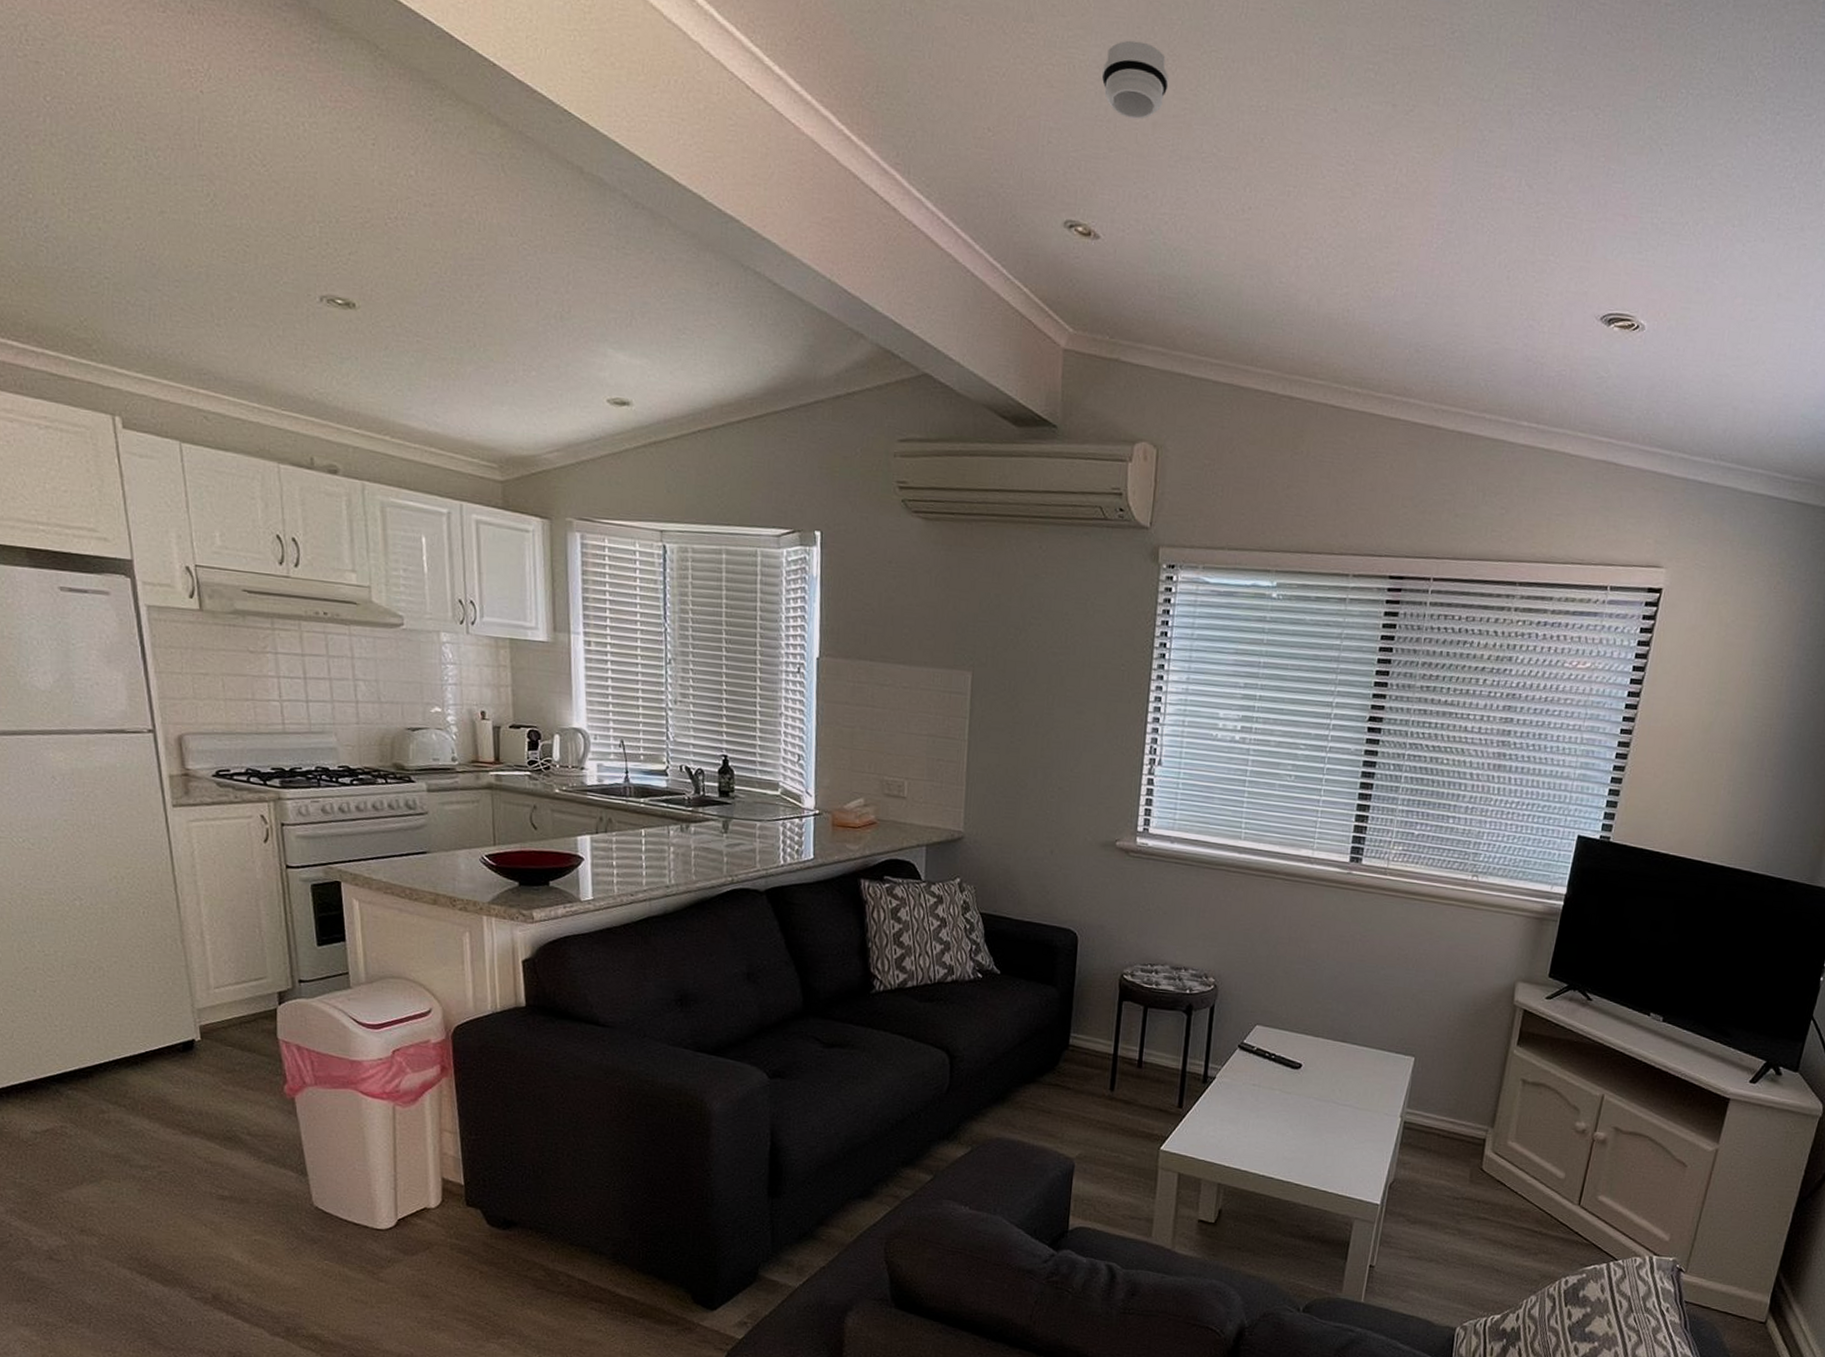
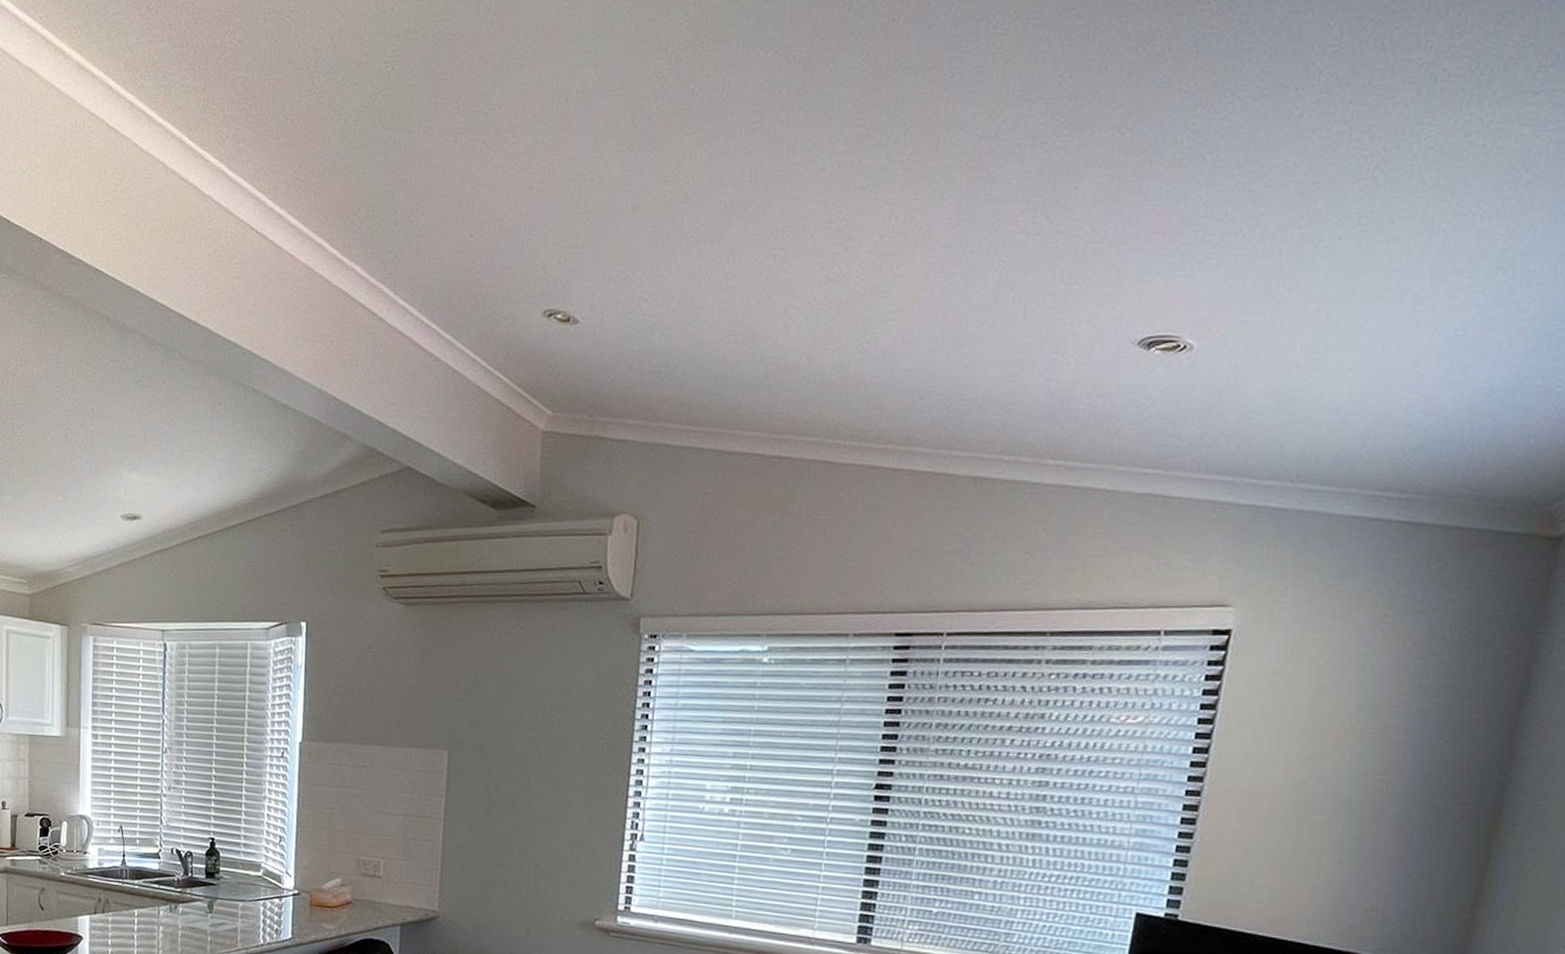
smoke detector: present [1101,40,1169,120] -> none [581,134,649,207]

